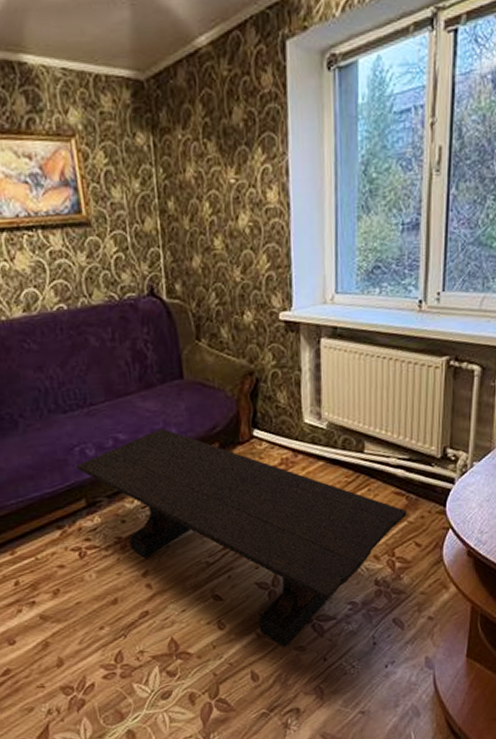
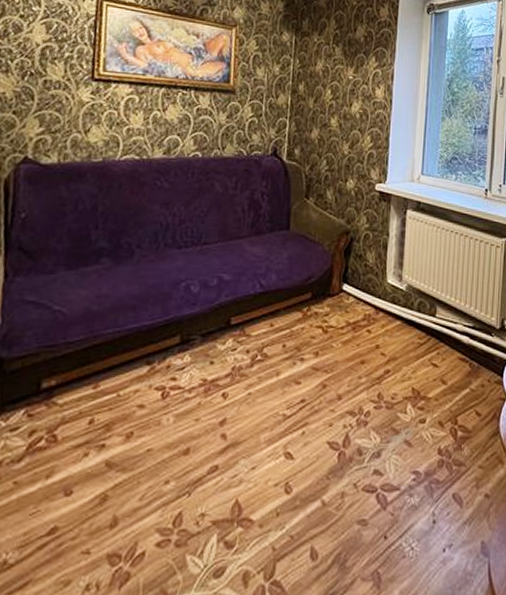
coffee table: present [76,428,407,649] -> none [178,273,470,521]

